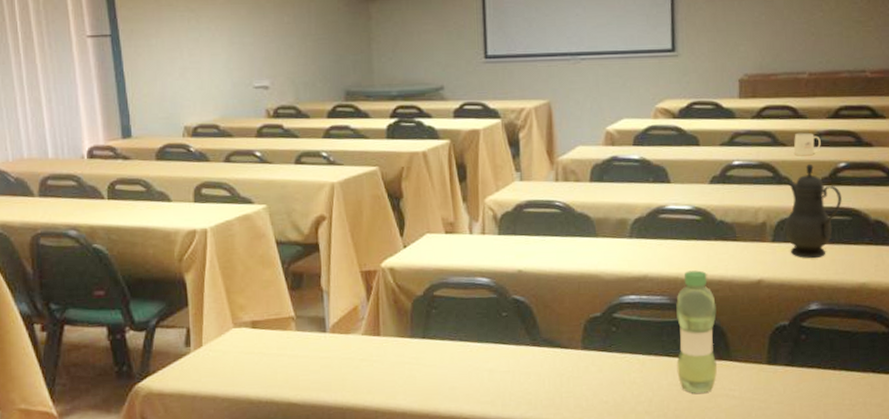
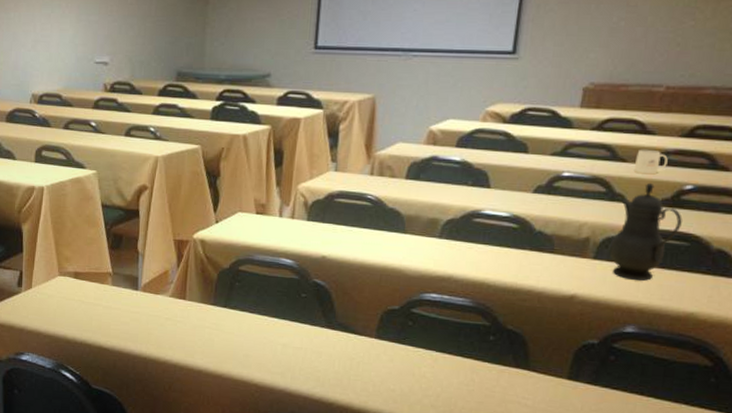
water bottle: present [675,270,717,394] -> none [469,277,522,397]

